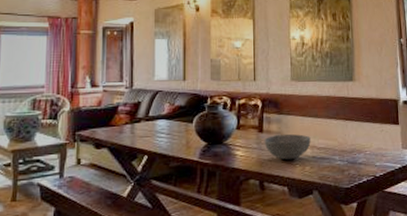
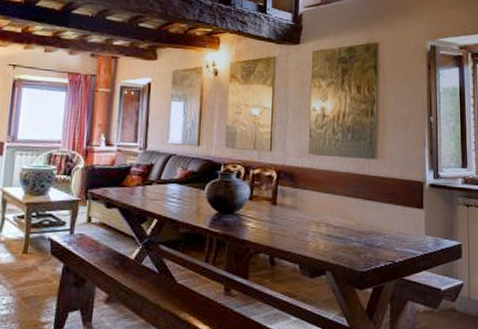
bowl: present [264,134,311,160] -> none [277,208,326,237]

